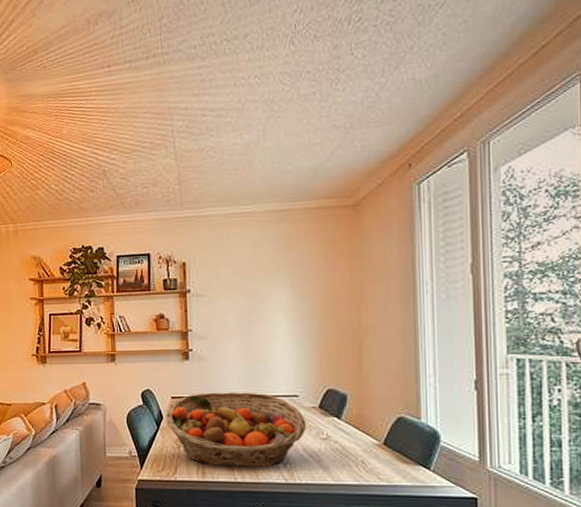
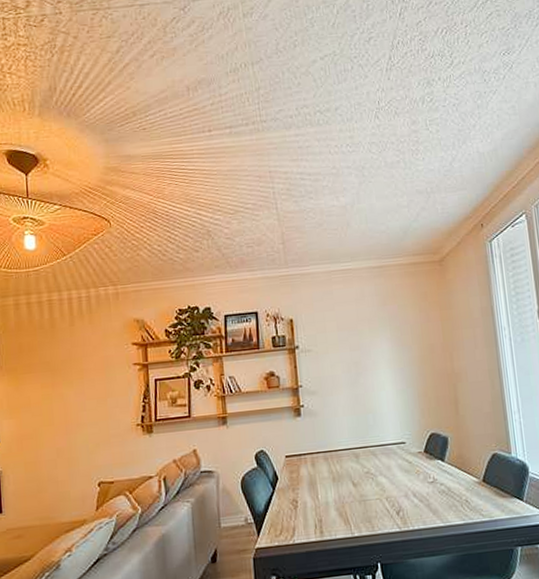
fruit basket: present [166,392,307,467] -> none [281,443,415,523]

